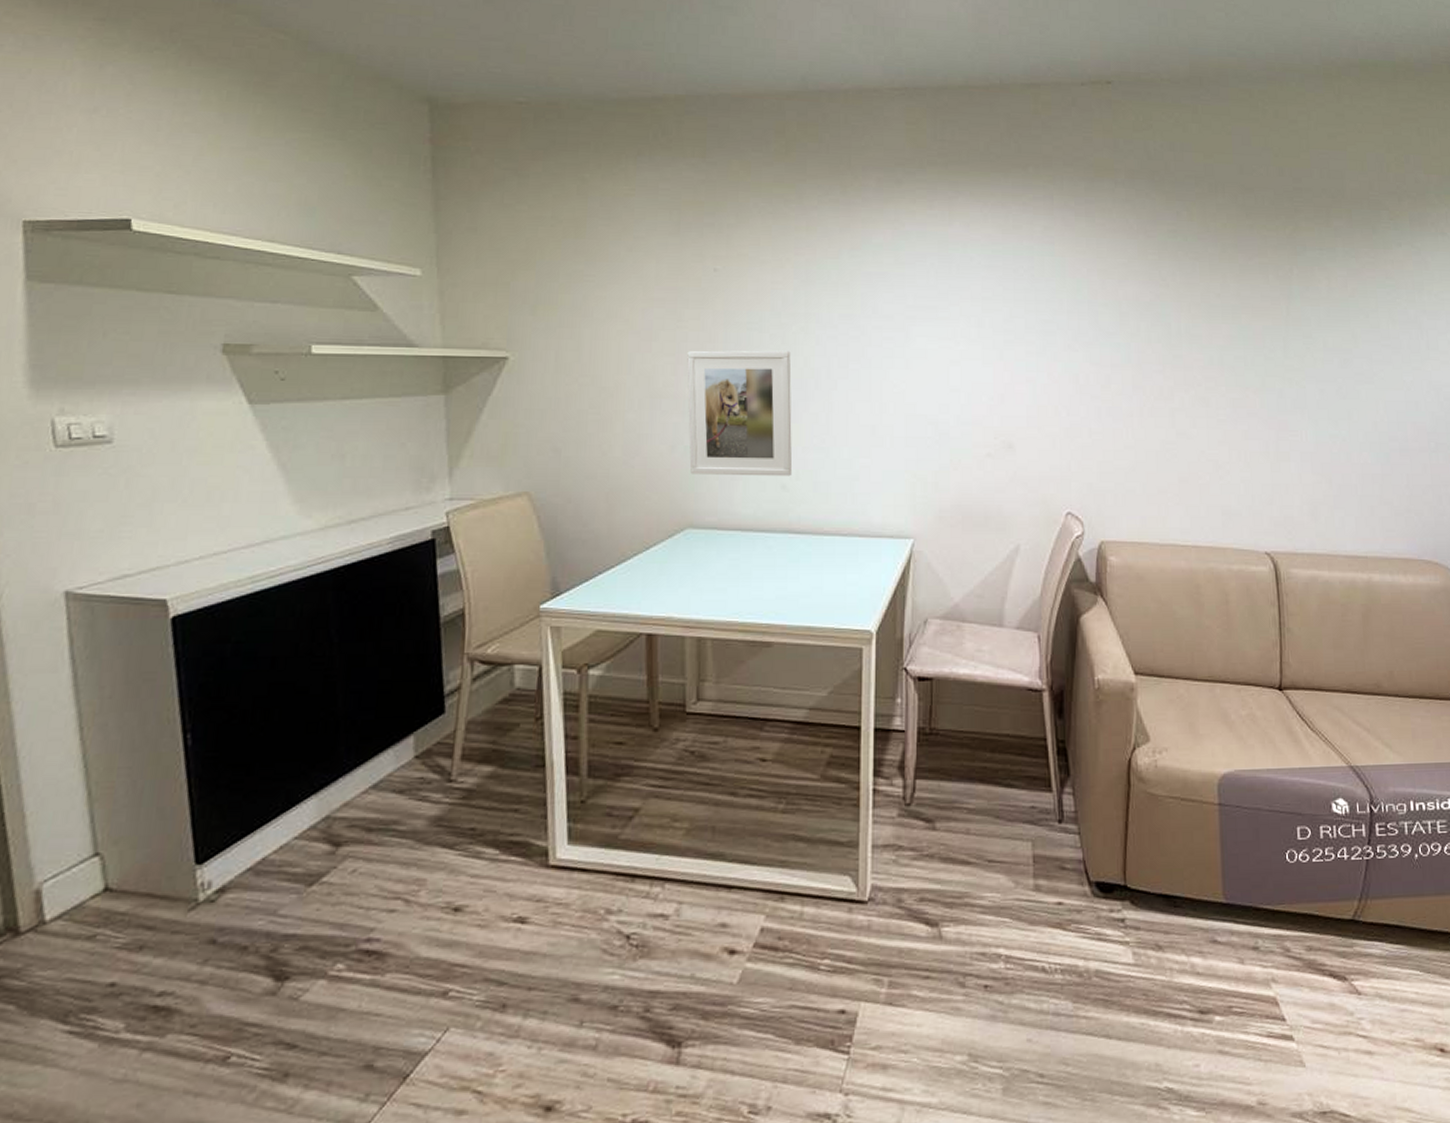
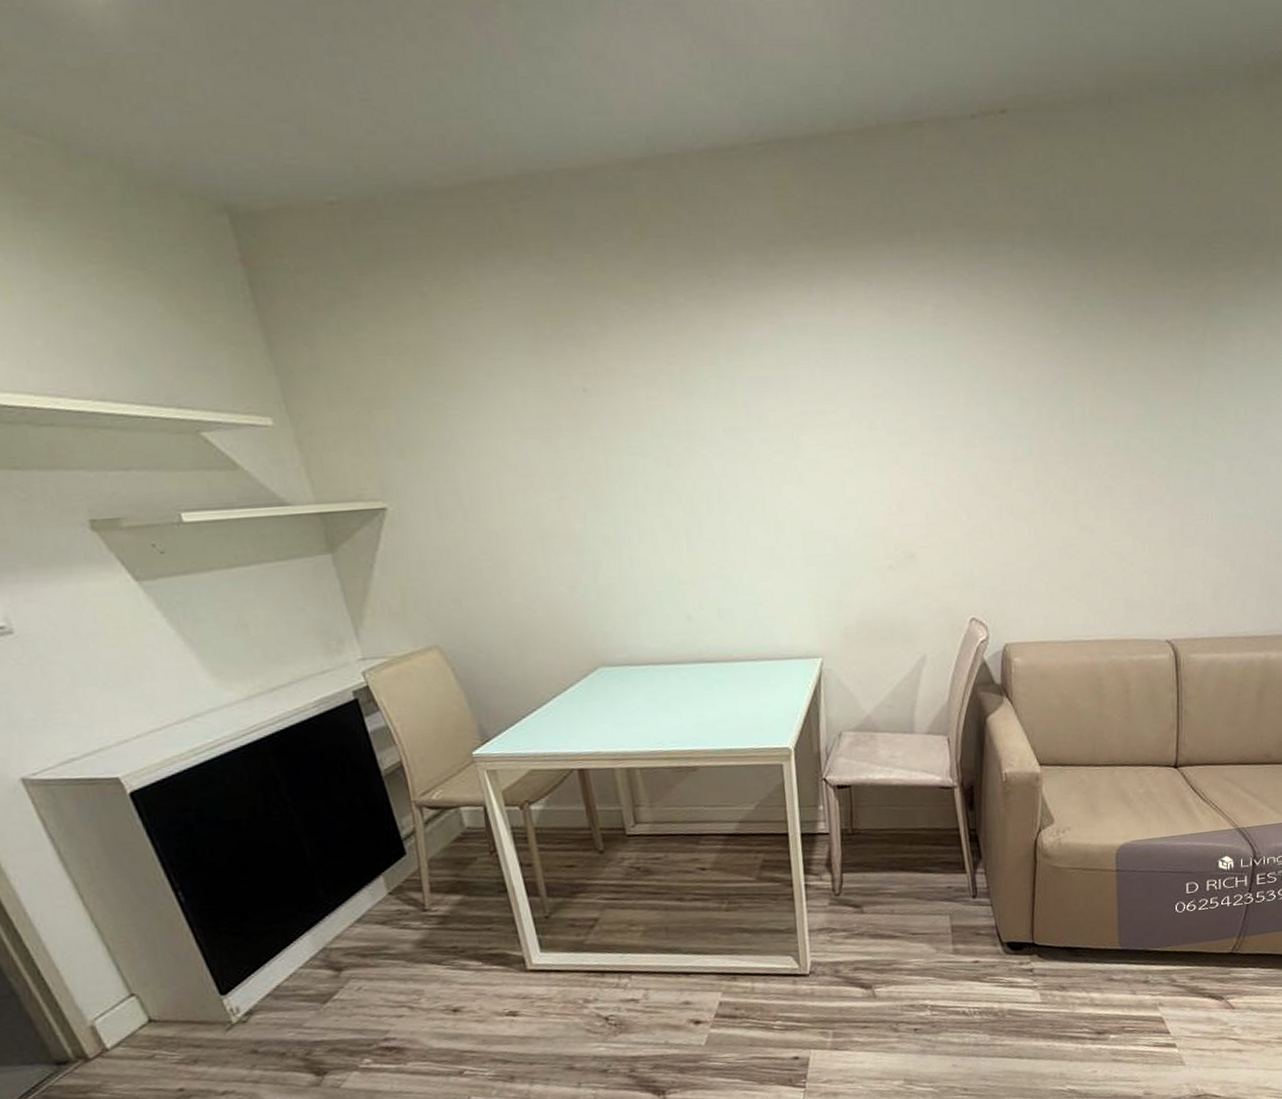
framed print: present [687,350,793,477] -> none [570,474,696,614]

